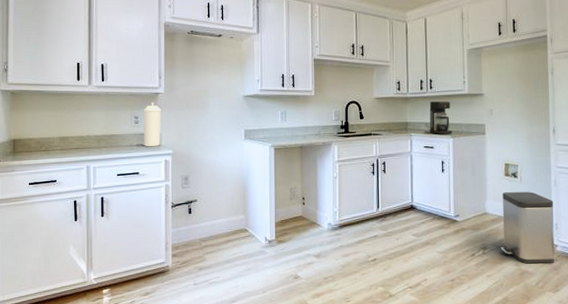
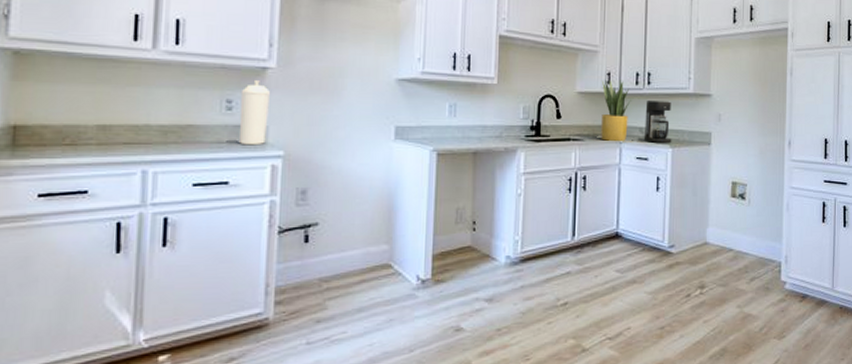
planter: none [394,86,419,135] -> present [601,79,633,142]
pedal bin: present [500,192,555,264] -> none [721,217,785,306]

